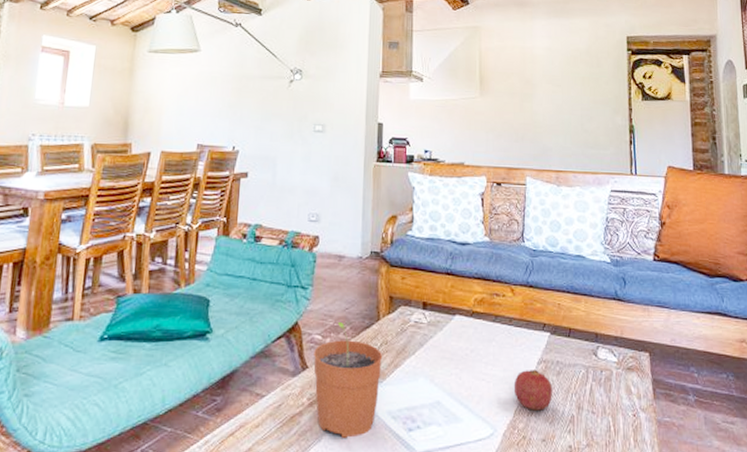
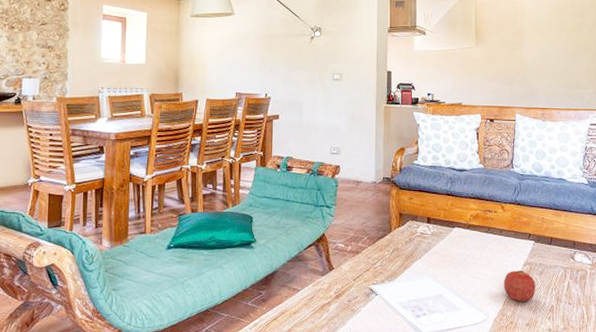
plant pot: present [313,321,383,438] -> none [338,233,395,322]

